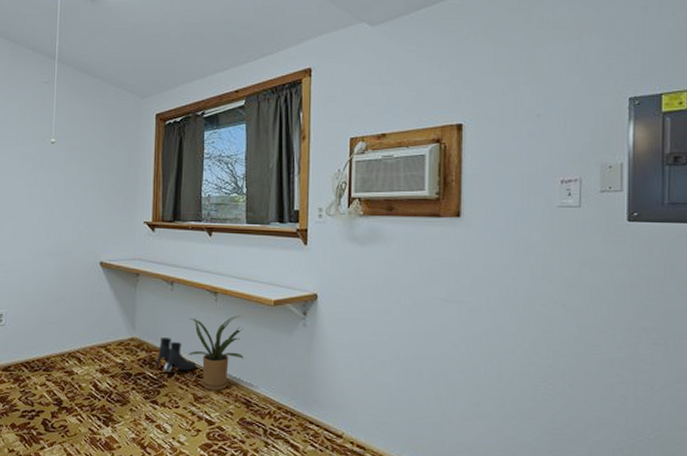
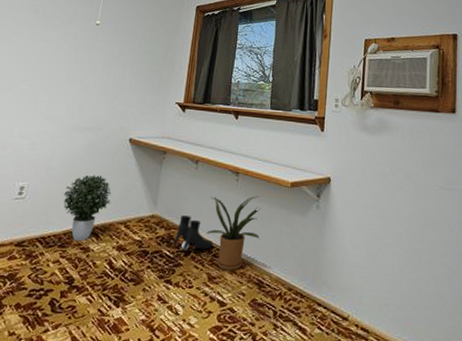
potted plant: none [42,300,89,366] -> present [63,175,112,242]

